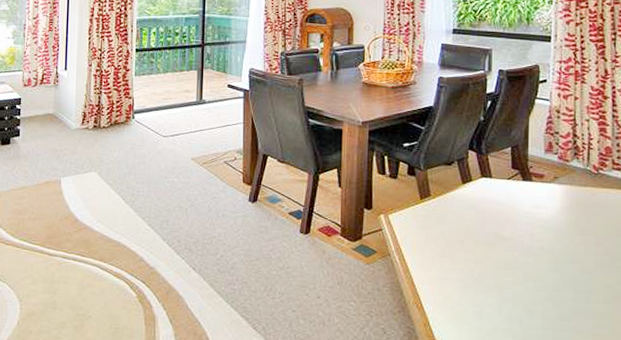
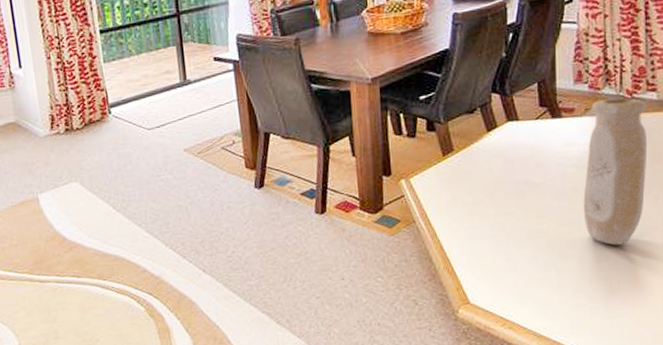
vase: none [548,171,612,308] -> present [583,98,648,245]

